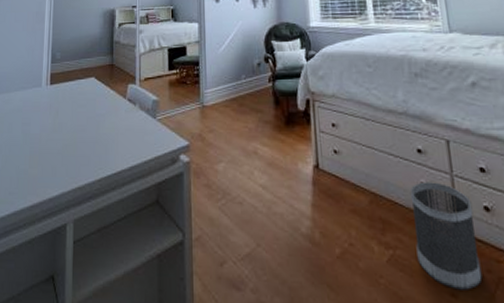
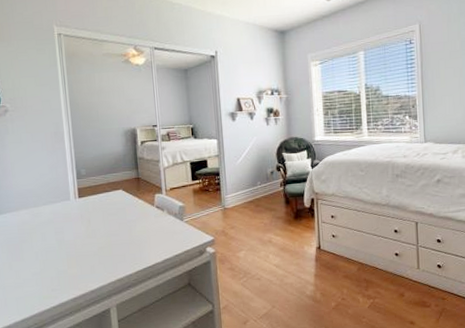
wastebasket: present [410,182,482,290] -> none [387,251,432,319]

